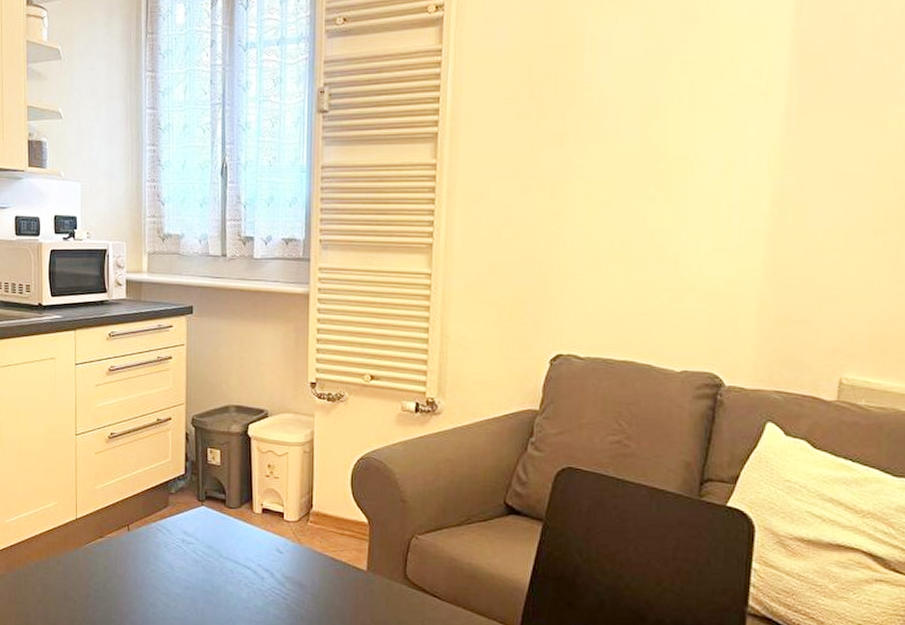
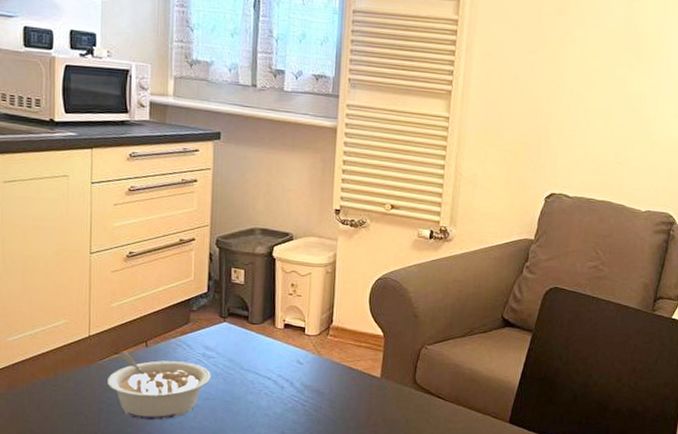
legume: none [94,536,191,609] -> present [107,353,212,421]

